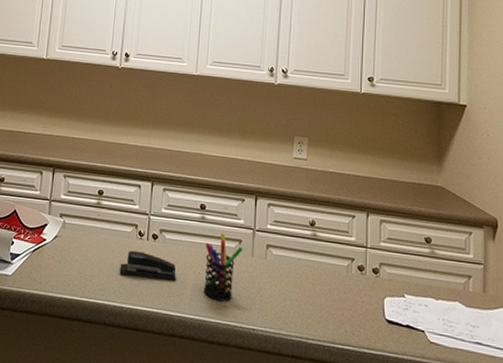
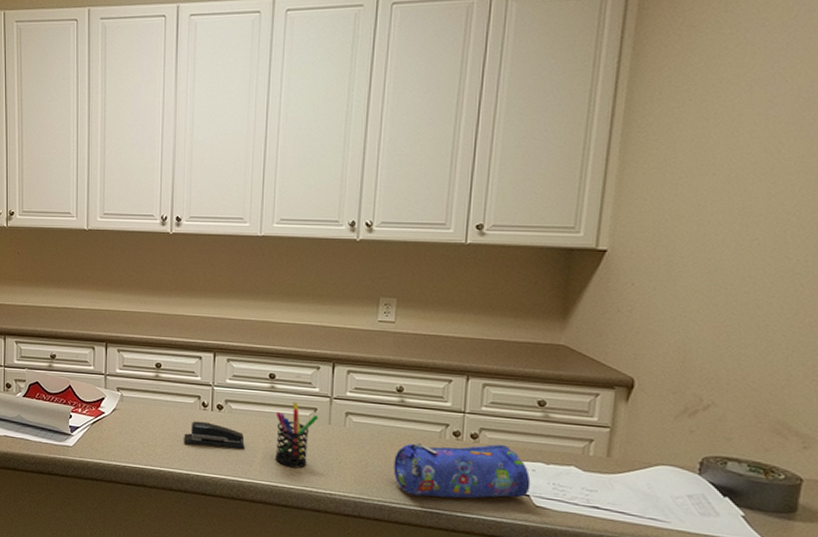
pencil case: none [309,276,425,334] -> present [393,442,531,499]

